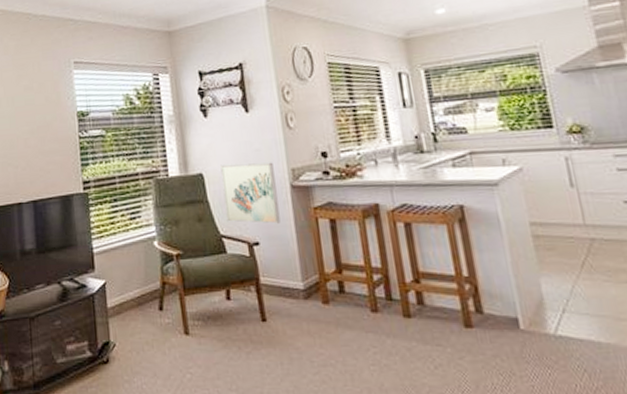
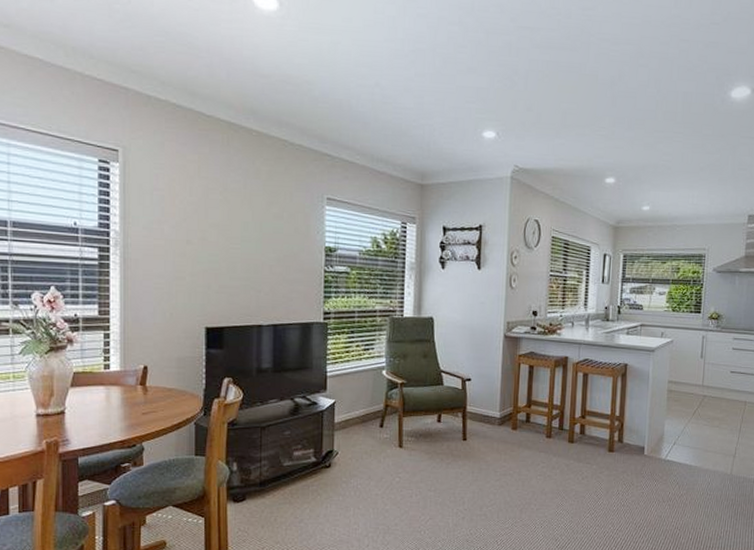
wall art: present [220,162,281,224] -> none [448,312,493,365]

